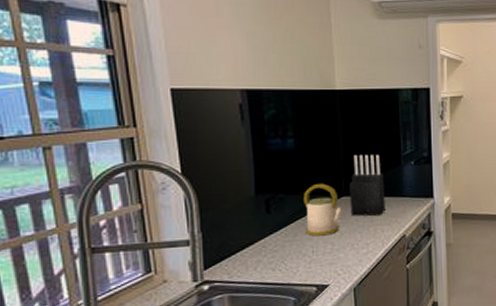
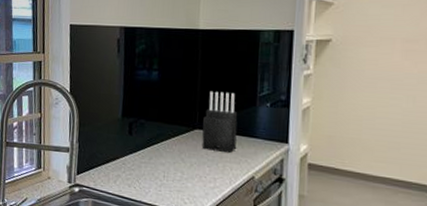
kettle: present [304,183,343,237] -> none [160,114,195,164]

